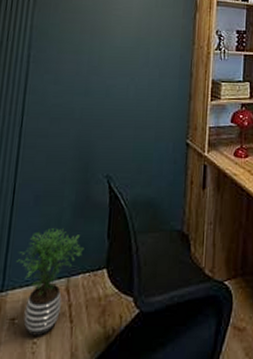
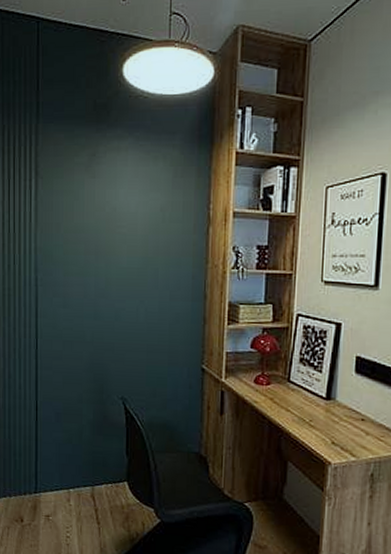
potted plant: present [15,228,84,336] -> none [45,443,105,532]

